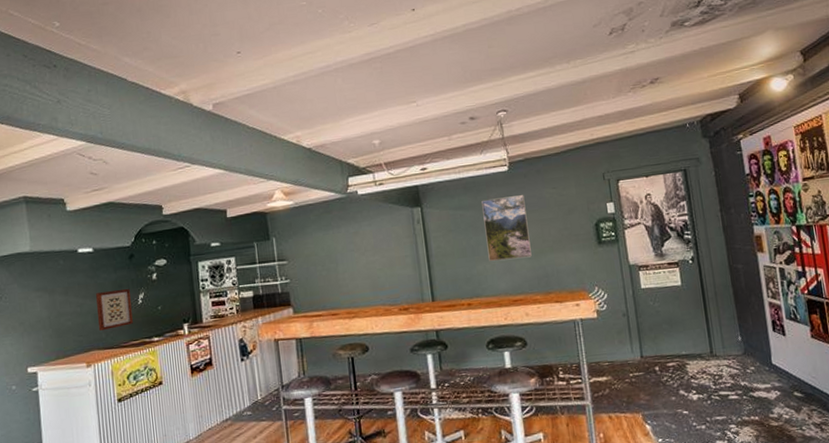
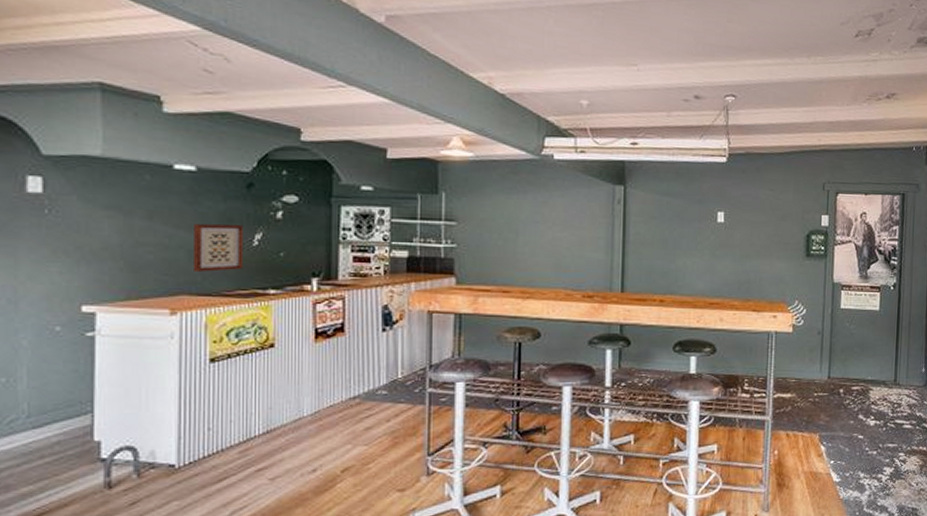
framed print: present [481,195,532,261] -> none [690,189,739,260]

